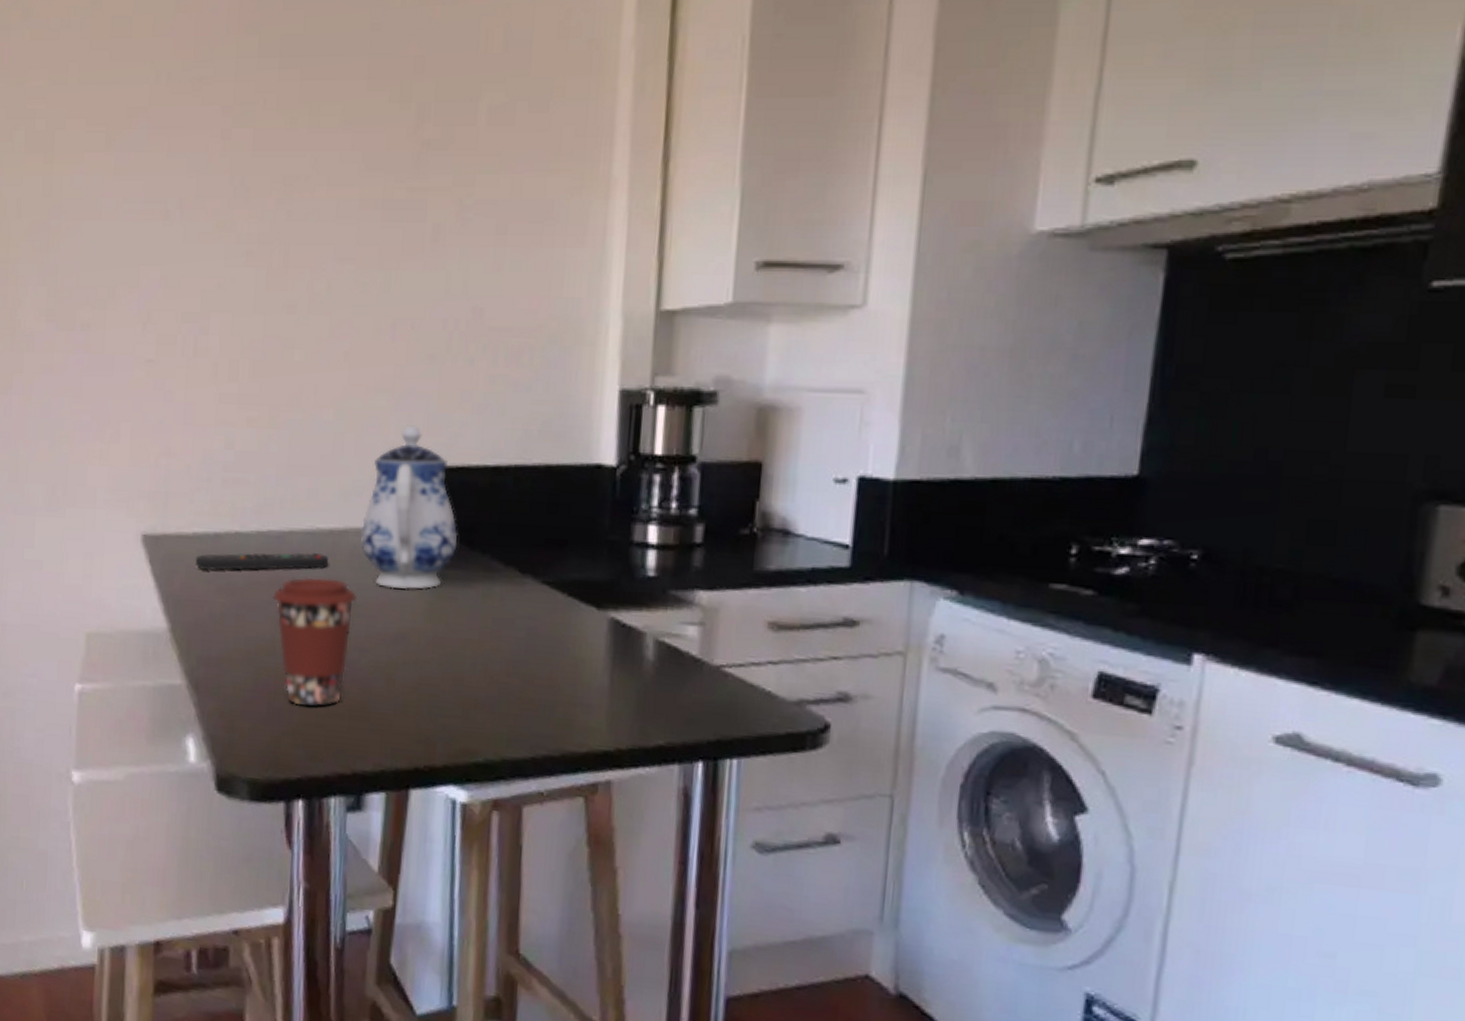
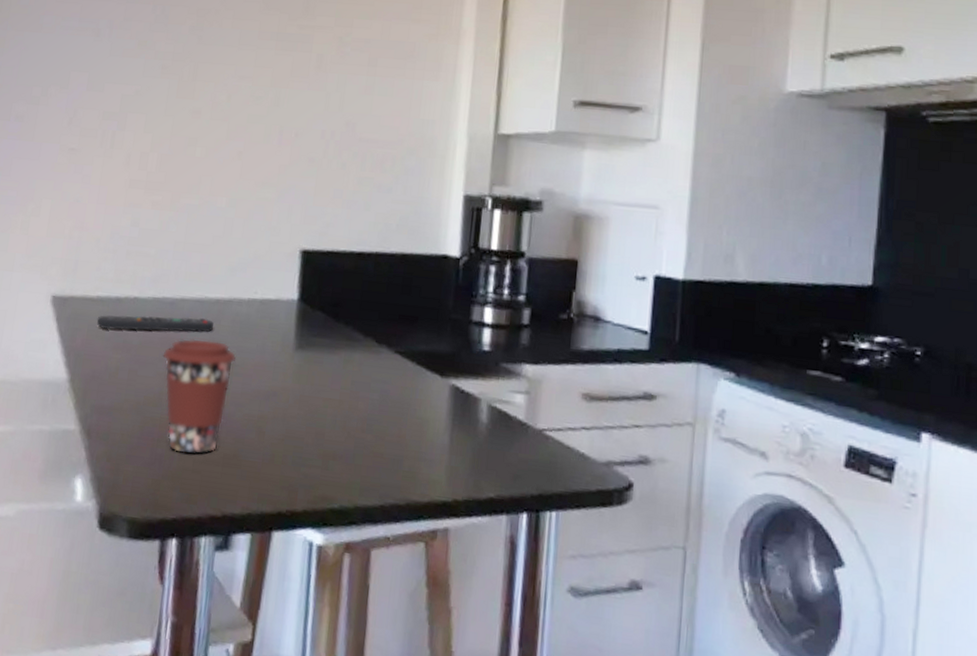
teapot: present [360,425,458,589] -> none [242,214,326,354]

